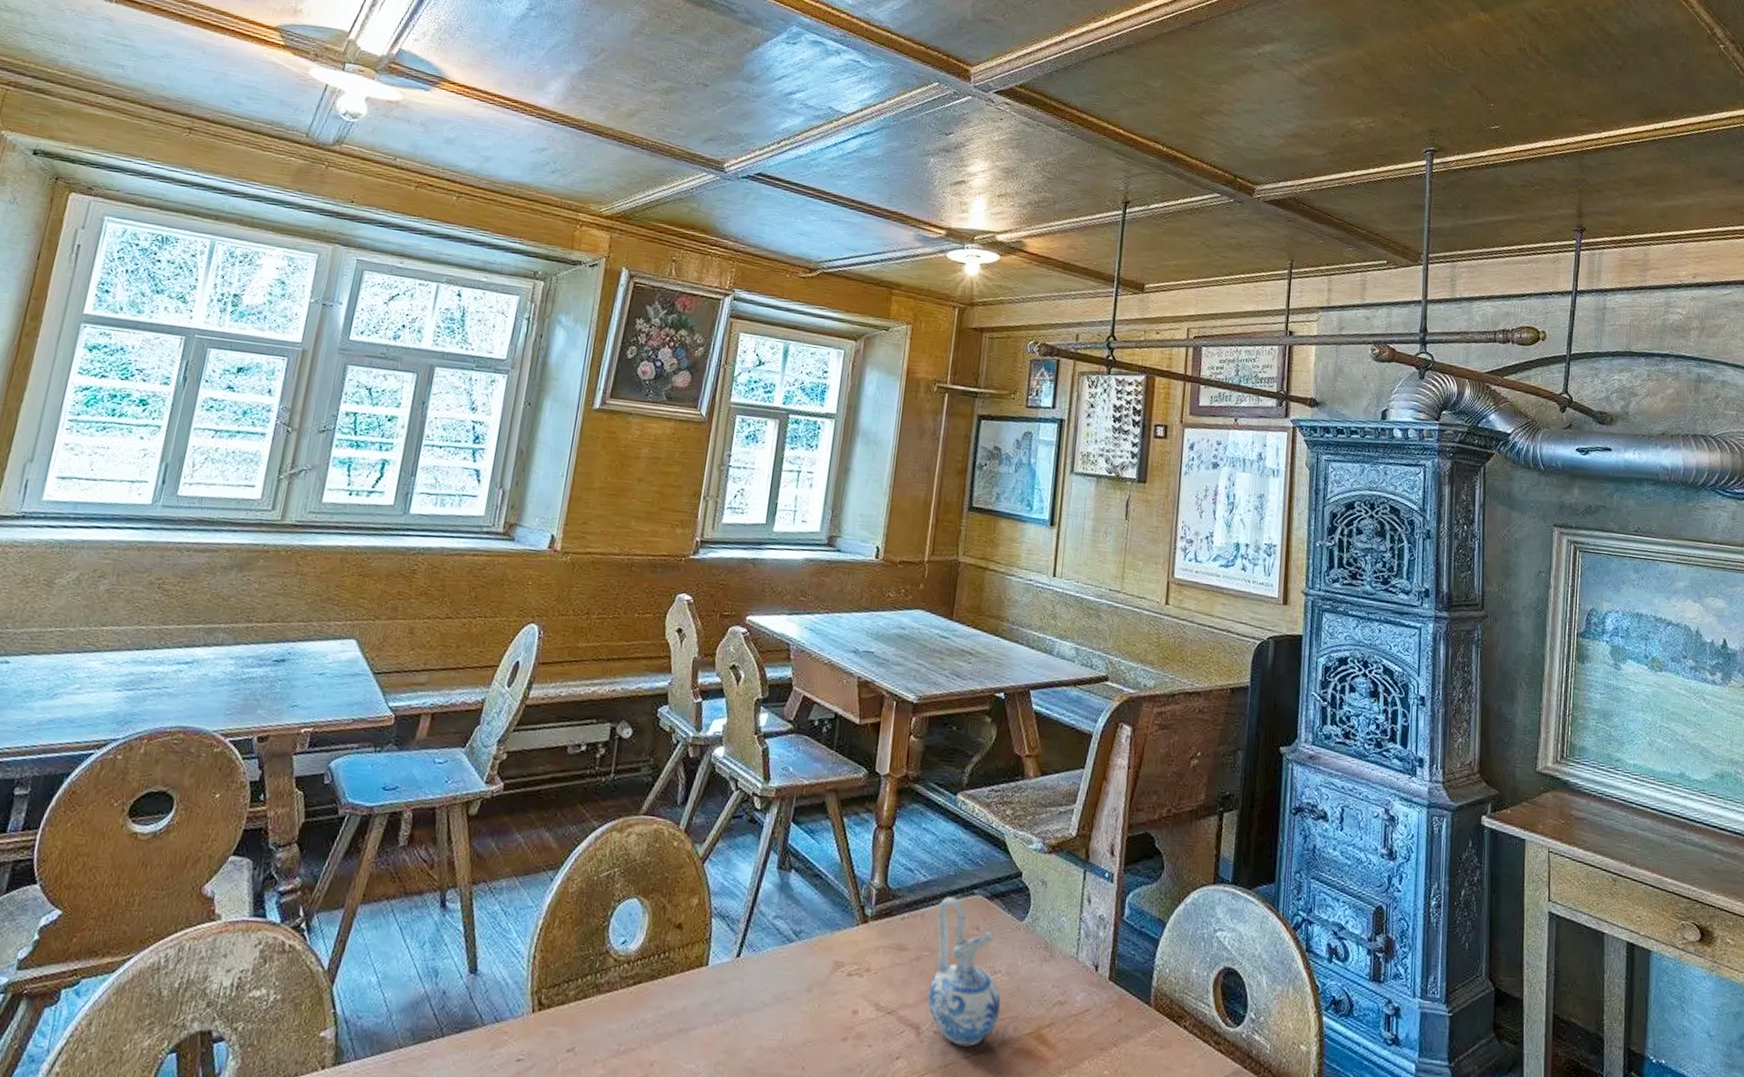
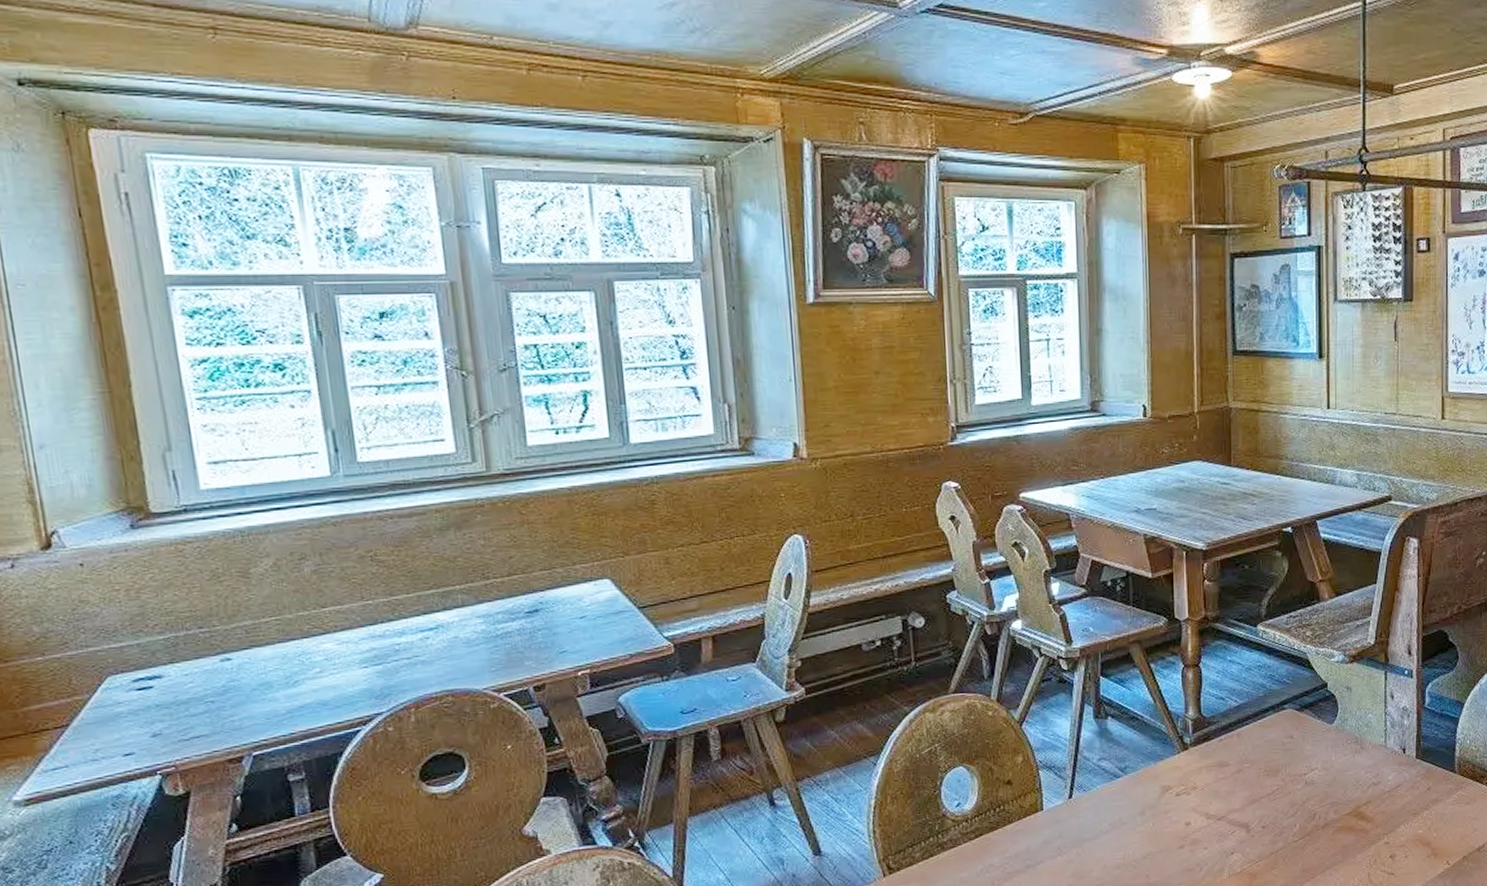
ceramic pitcher: present [927,897,1001,1047] -> none [1252,714,1320,834]

